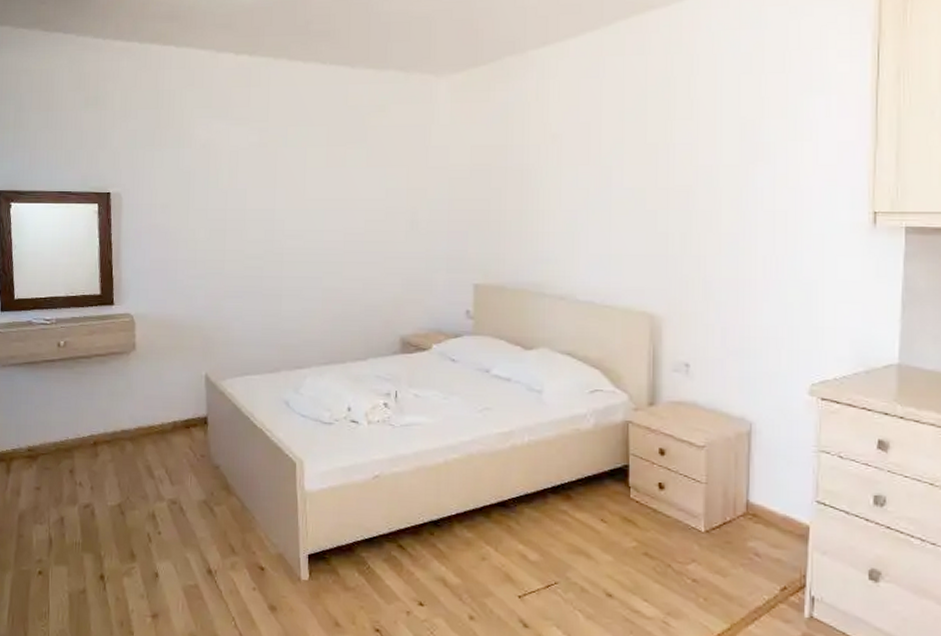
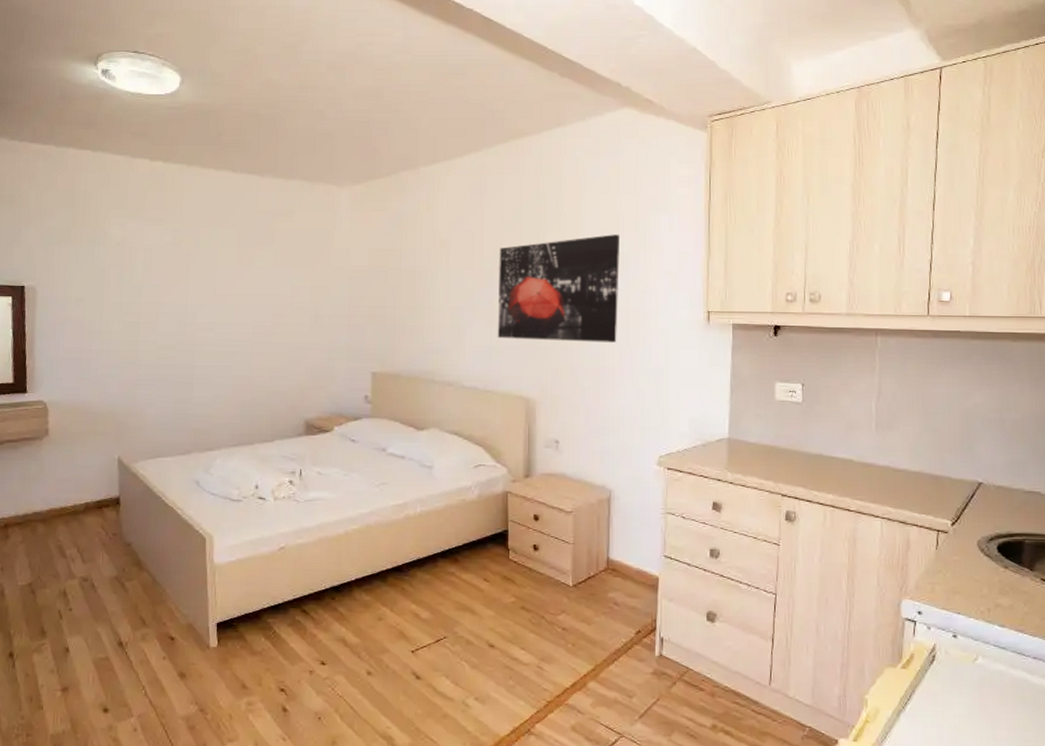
wall art: none [617,122,766,250] -> present [497,234,621,343]

